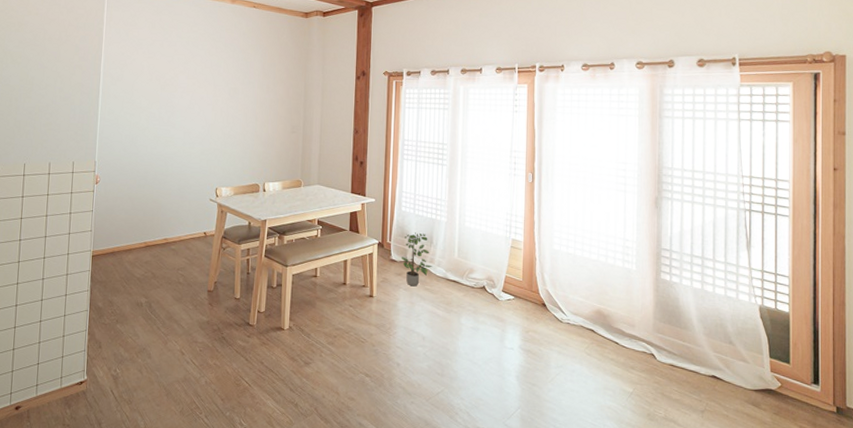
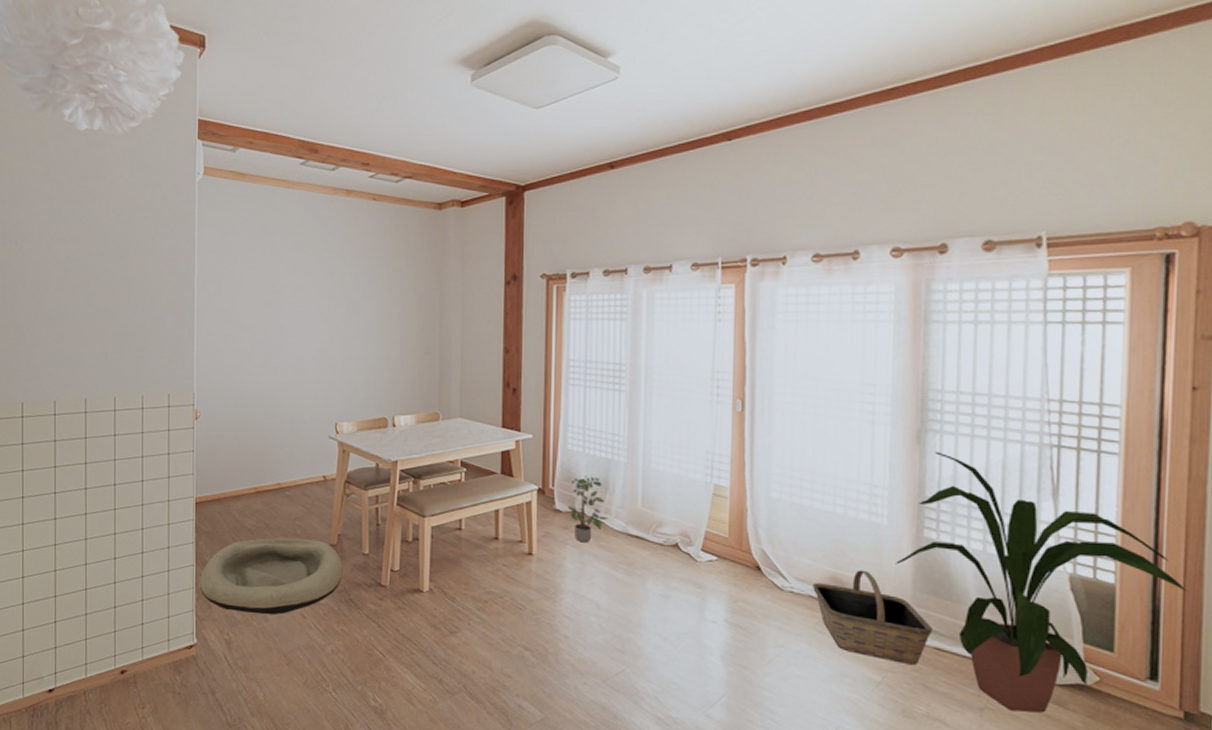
dog bed: none [91,285,218,353] -> present [199,537,343,615]
basket: none [584,305,668,379] -> present [813,570,933,666]
house plant: none [641,214,835,412] -> present [894,451,1187,713]

